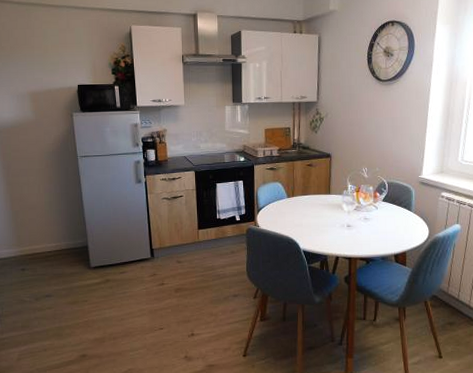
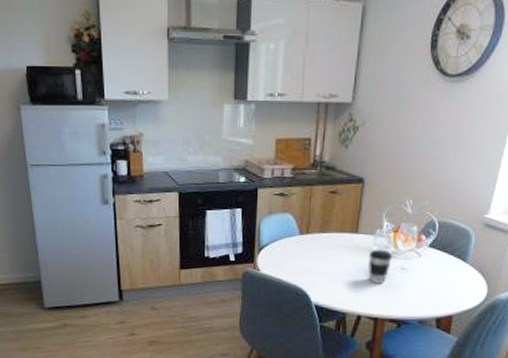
coffee cup: none [339,205,357,231] -> present [368,249,392,284]

